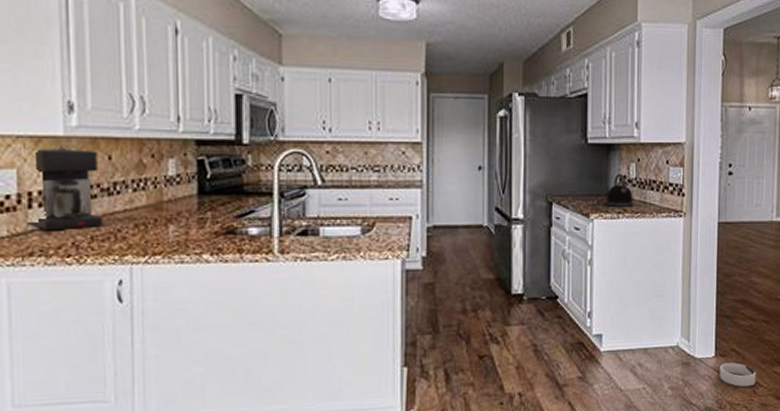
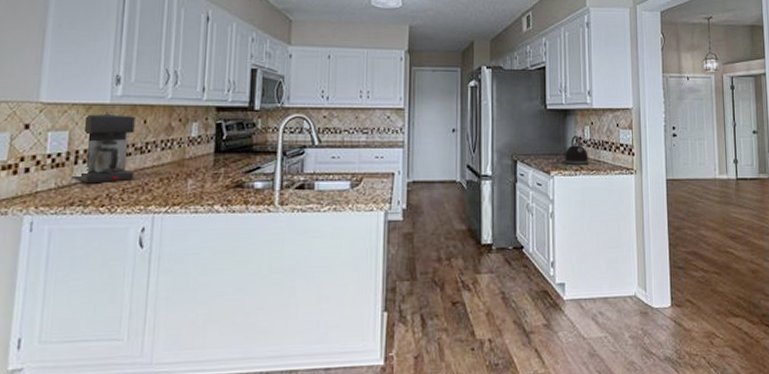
pet bowl: present [720,362,756,388] -> none [677,313,712,338]

